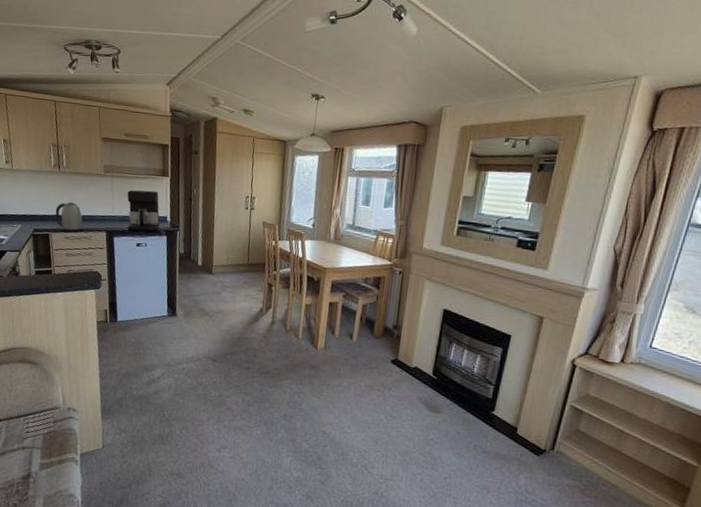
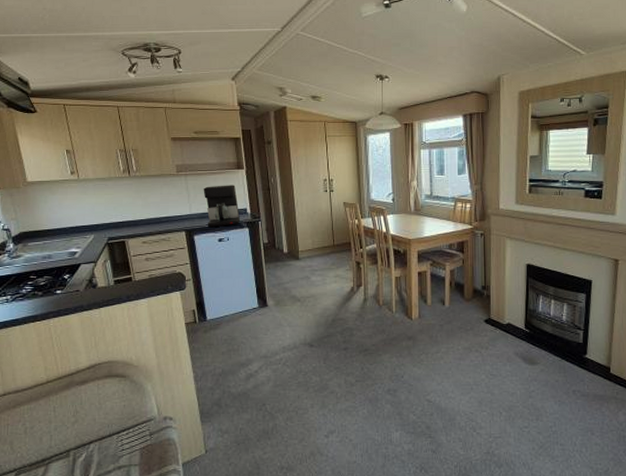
kettle: present [55,202,84,233] -> none [129,205,161,237]

